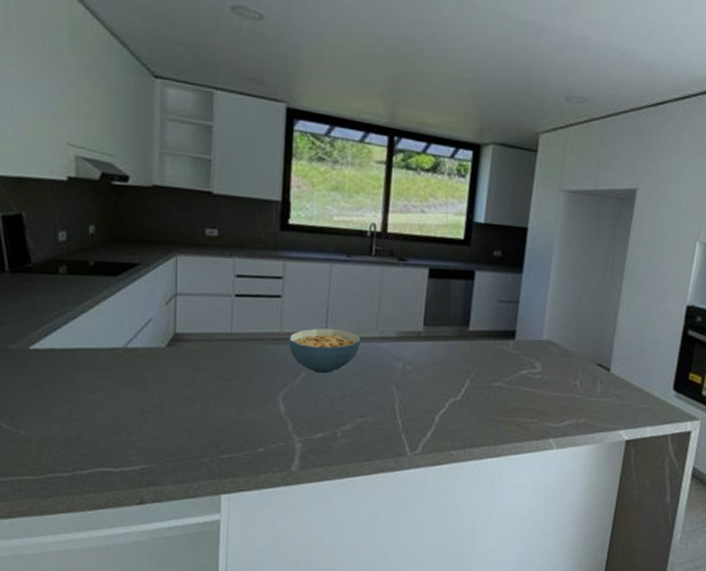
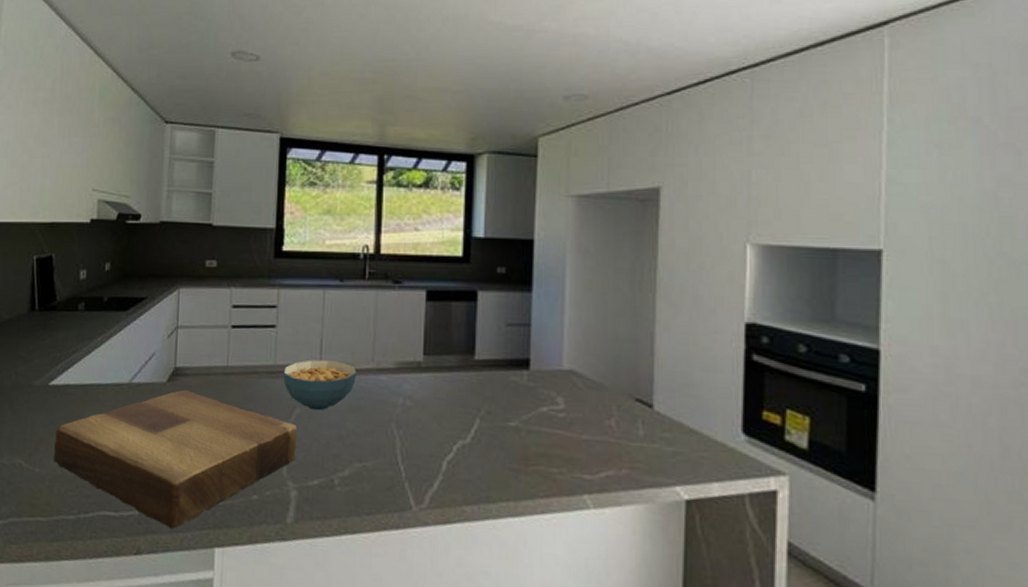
cutting board: none [40,354,303,480] -> present [53,389,297,529]

